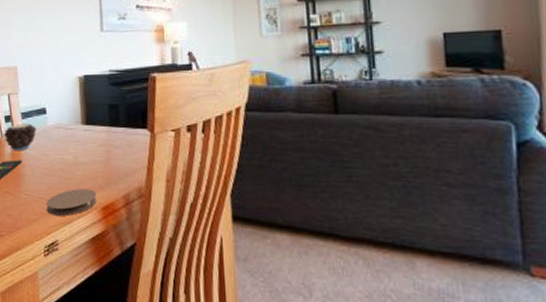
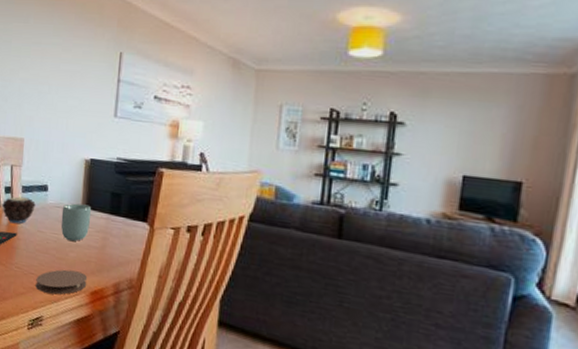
cup: none [62,121,92,160] -> present [61,203,91,242]

